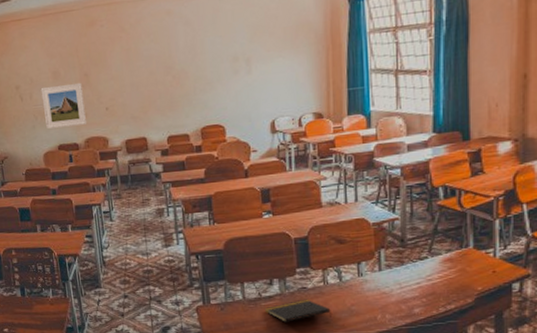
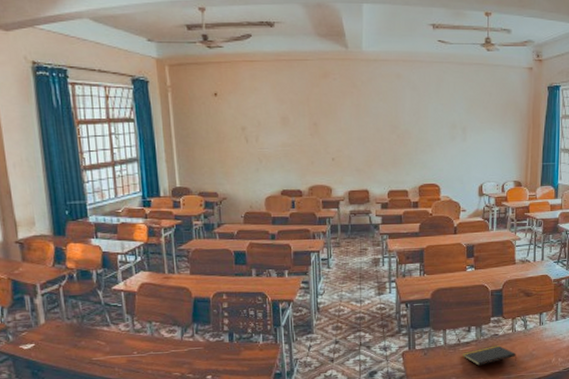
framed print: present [40,83,86,129] -> none [268,132,312,173]

